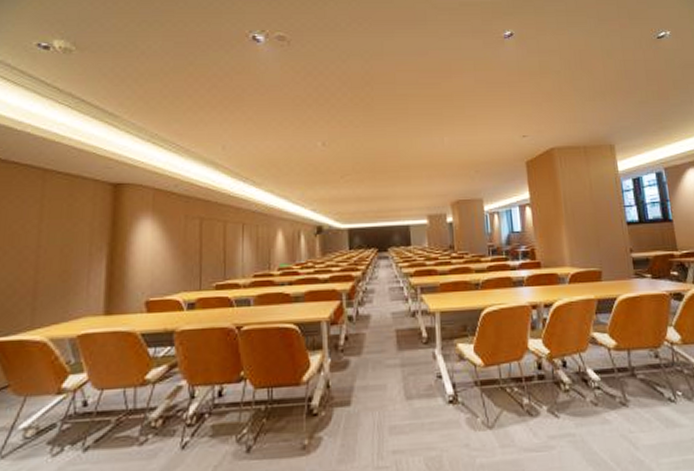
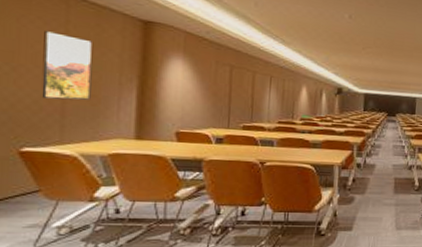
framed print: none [16,209,65,280] -> present [41,31,93,100]

